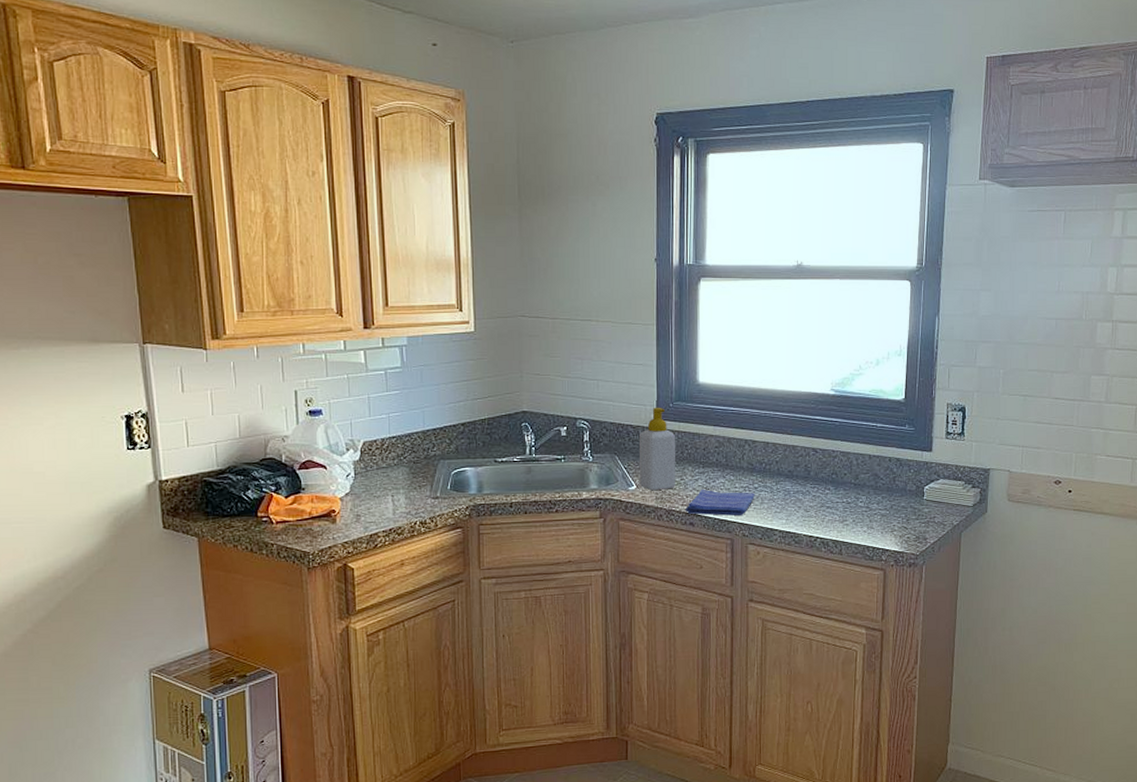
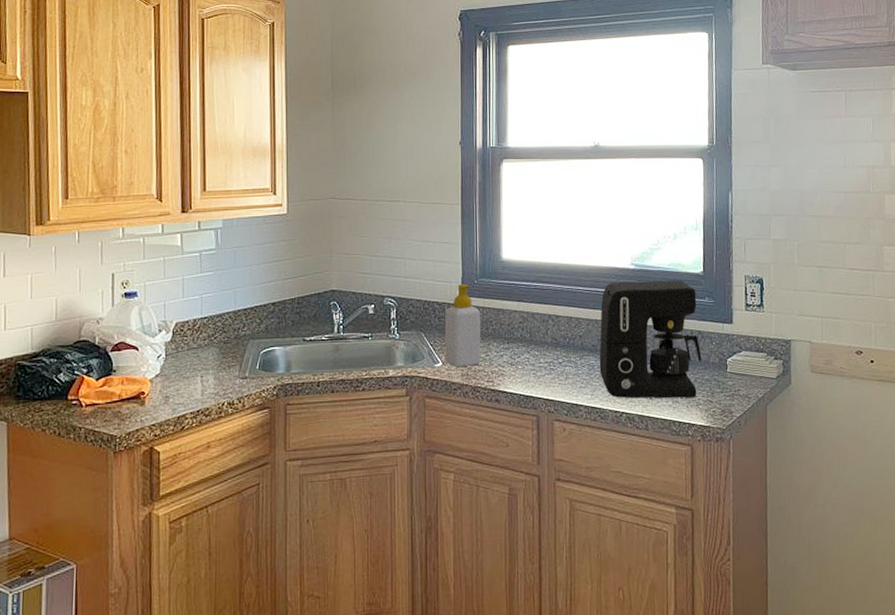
dish towel: present [685,489,755,516] -> none [490,365,560,392]
coffee maker: none [795,407,899,524] -> present [599,280,702,399]

